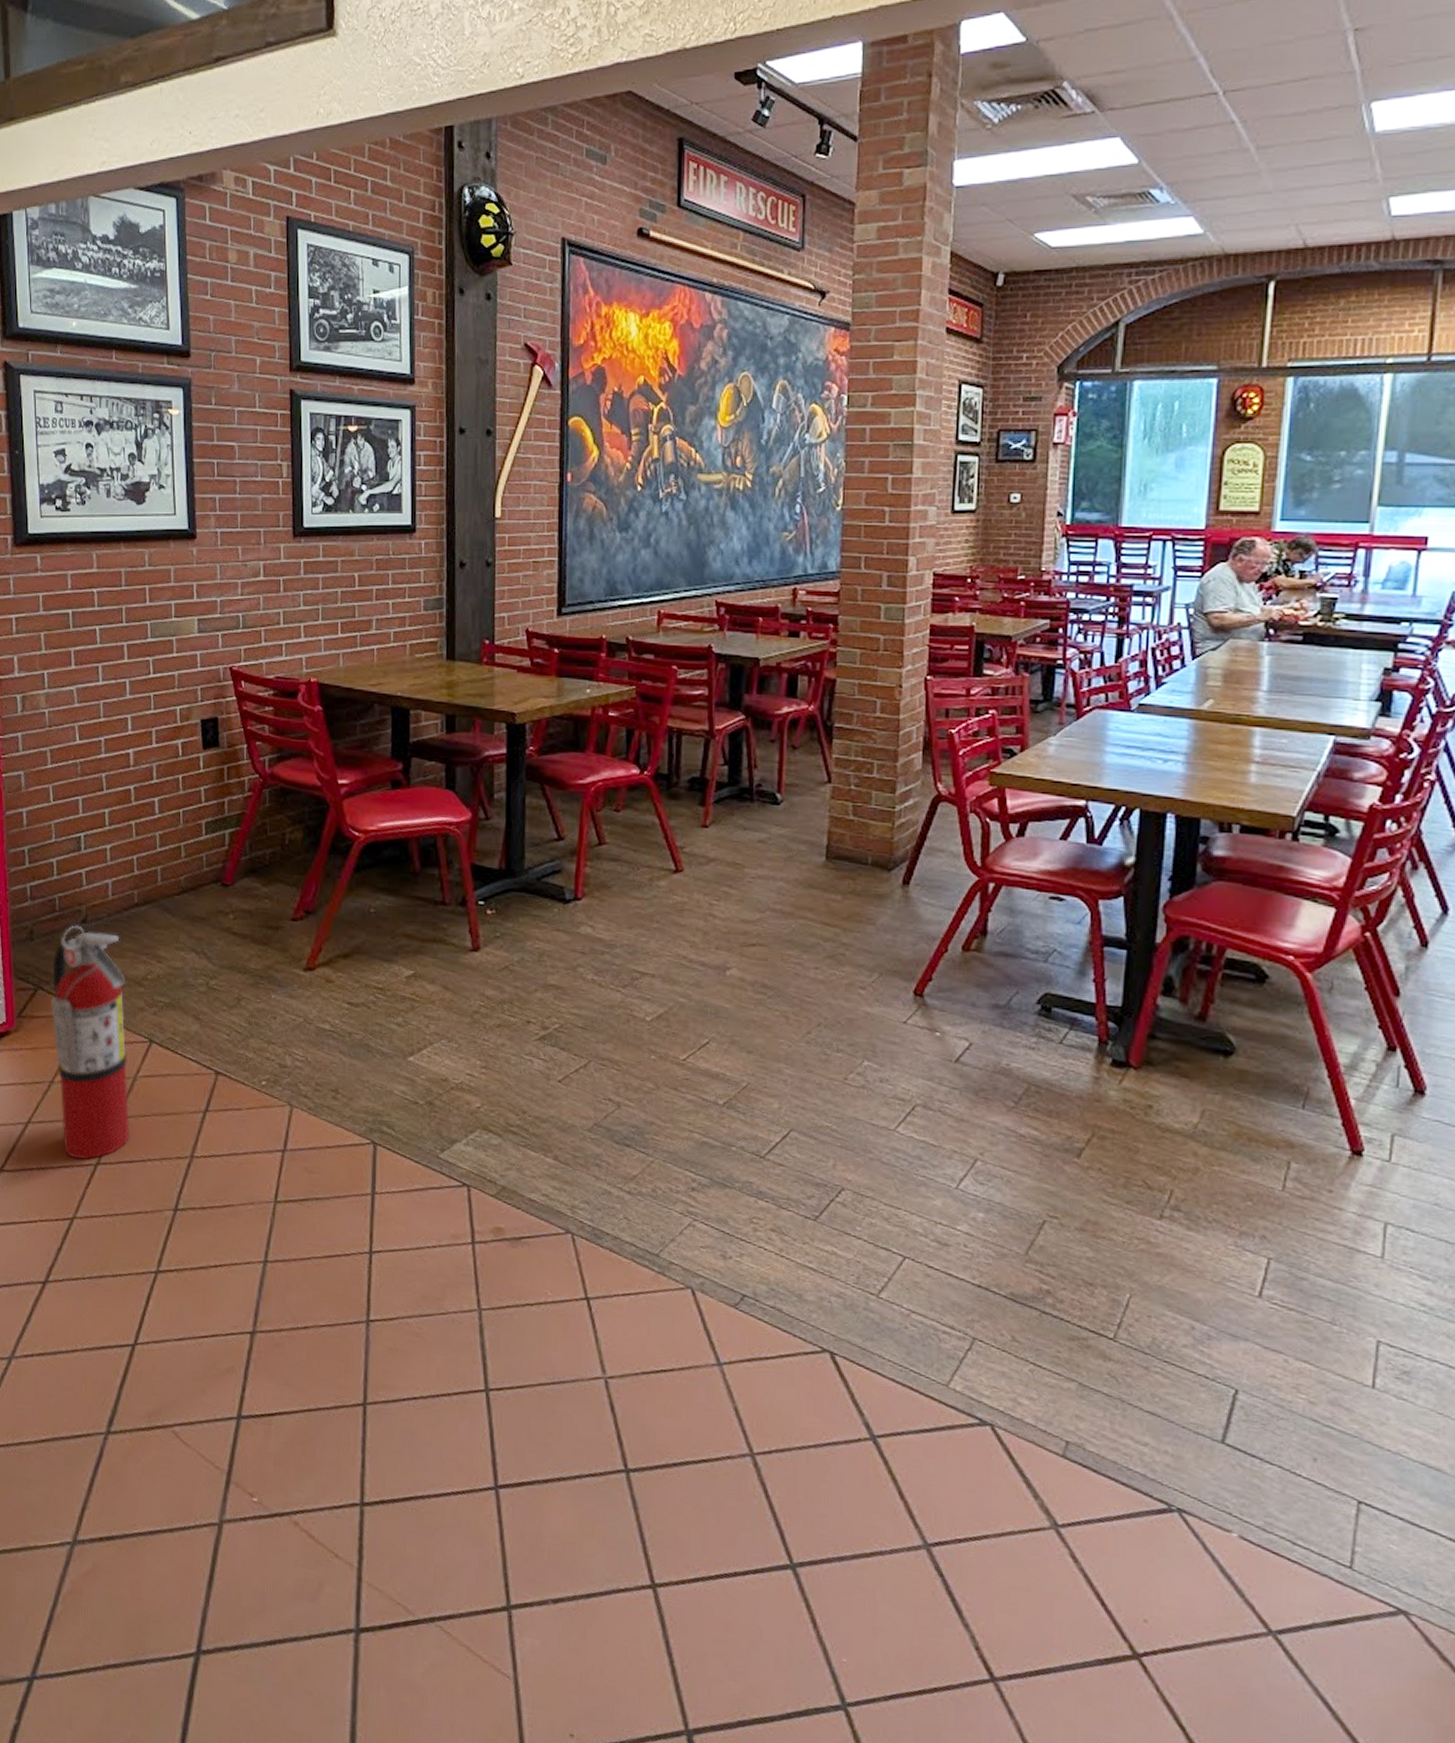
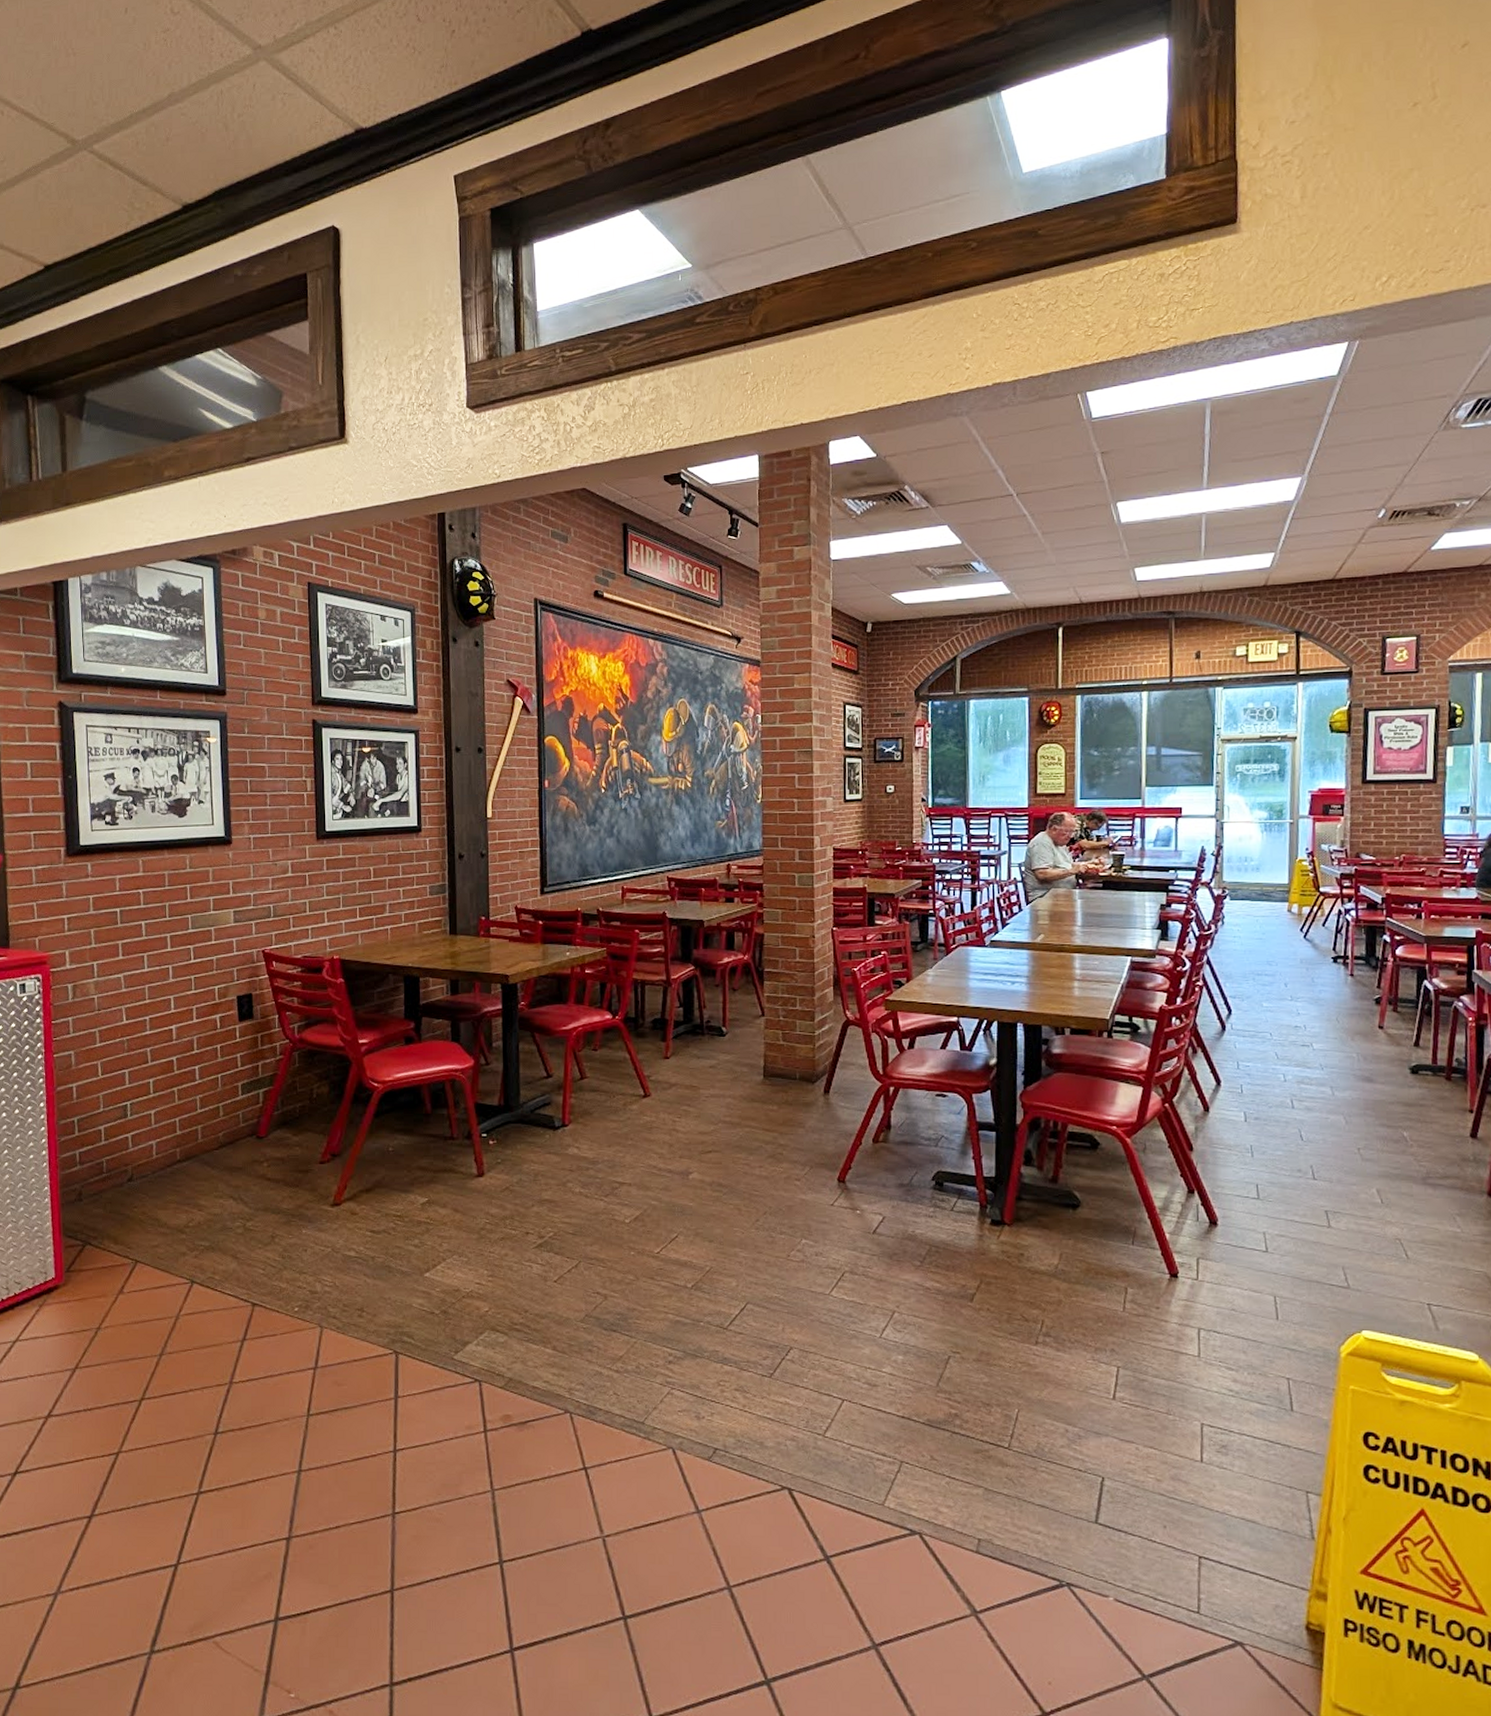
fire extinguisher: present [51,925,130,1160] -> none [98,1184,173,1397]

